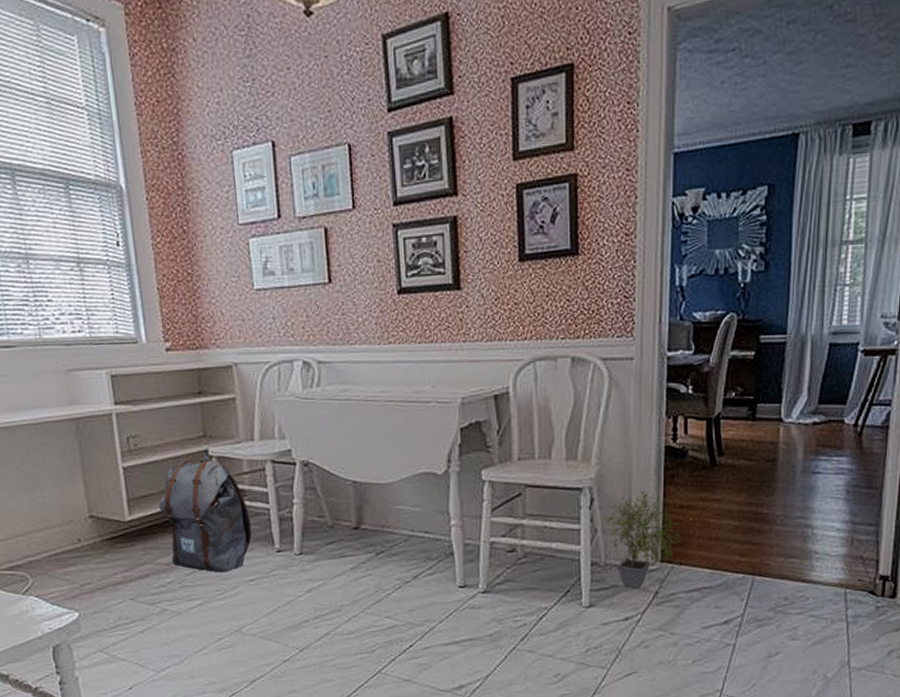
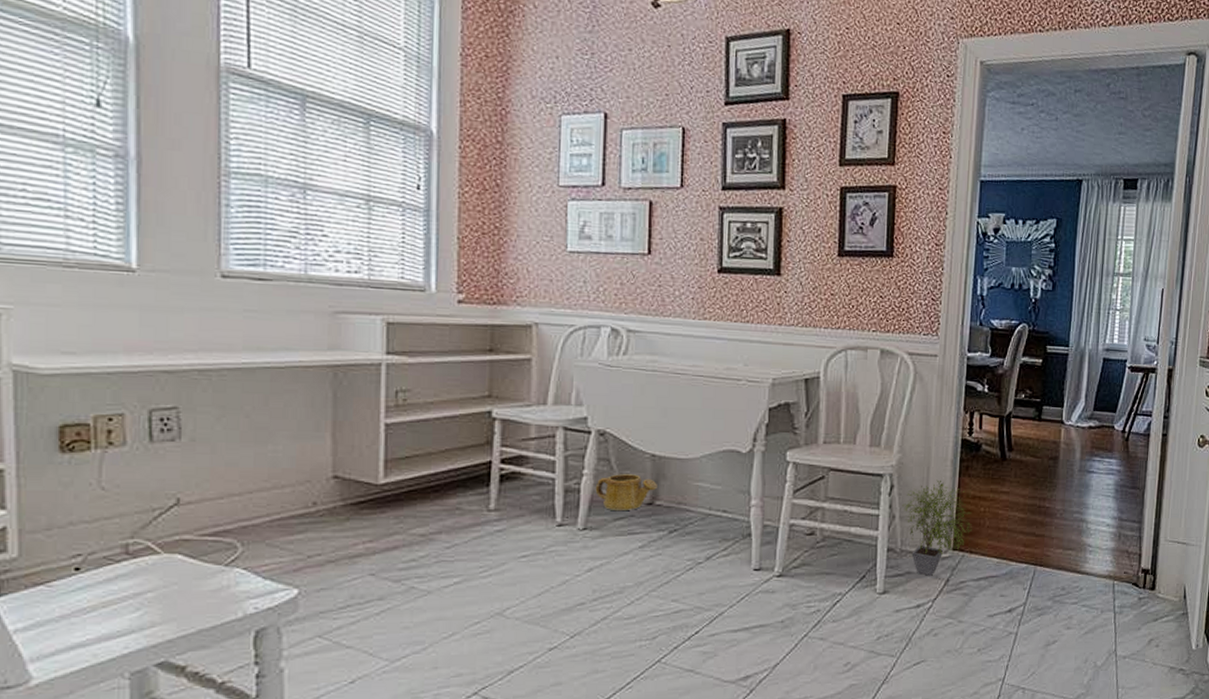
backpack: present [159,454,252,573] -> none [423,416,531,547]
watering can: none [305,501,361,537] -> present [595,474,657,512]

